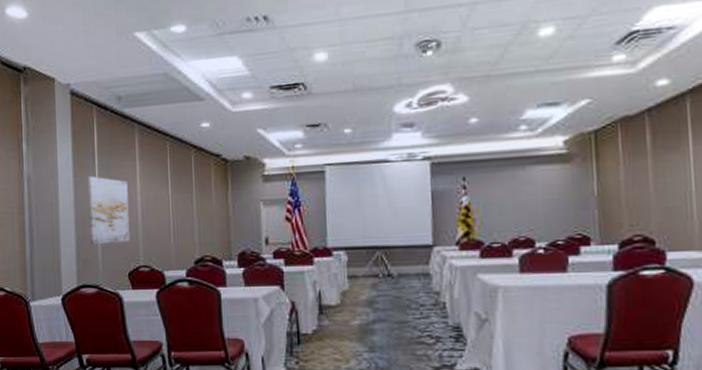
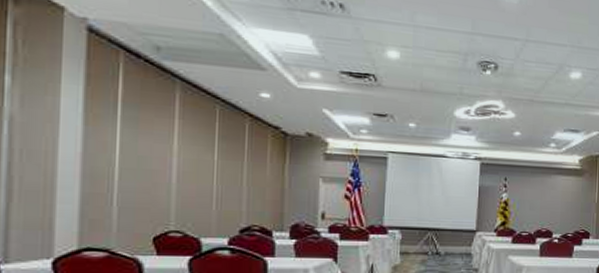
wall art: present [87,176,130,245] -> none [101,127,161,205]

